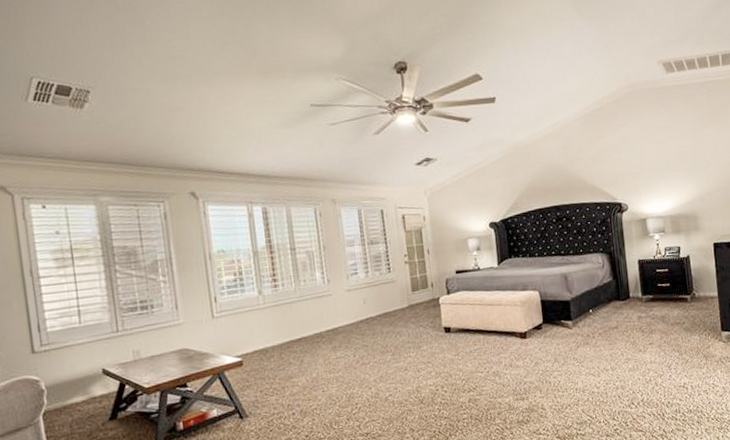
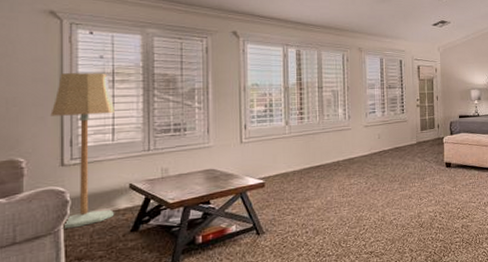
floor lamp: none [14,250,91,420] -> present [50,73,114,229]

